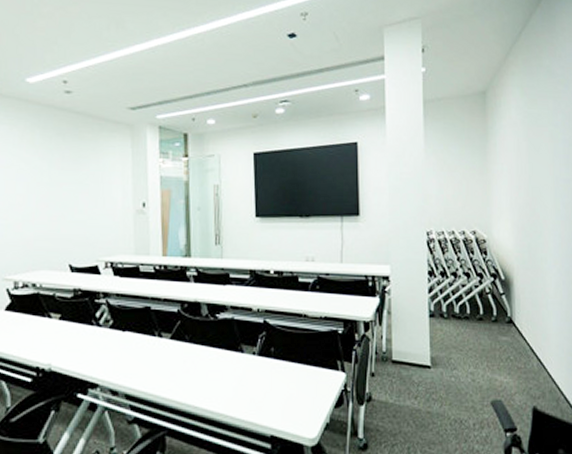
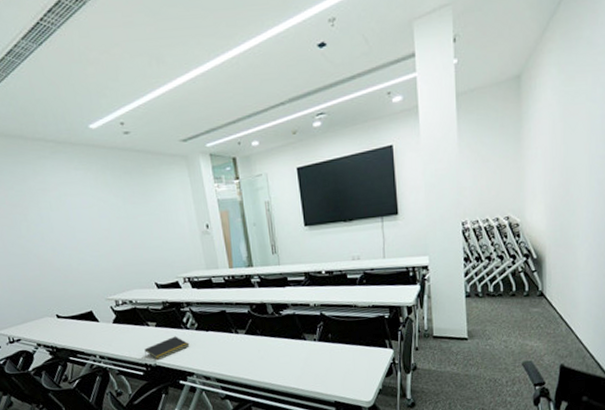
notepad: none [39,334,99,363] -> present [144,336,190,360]

